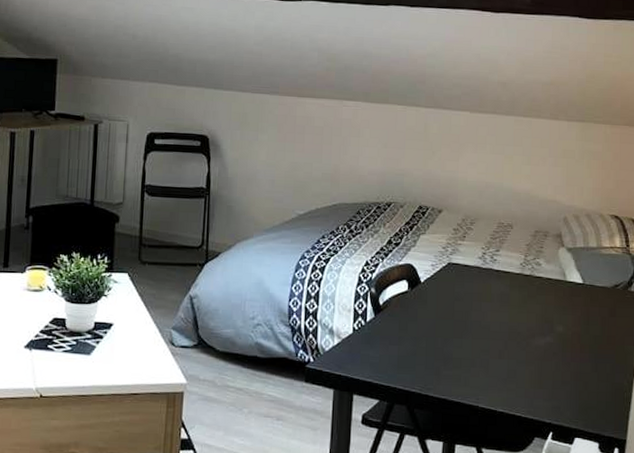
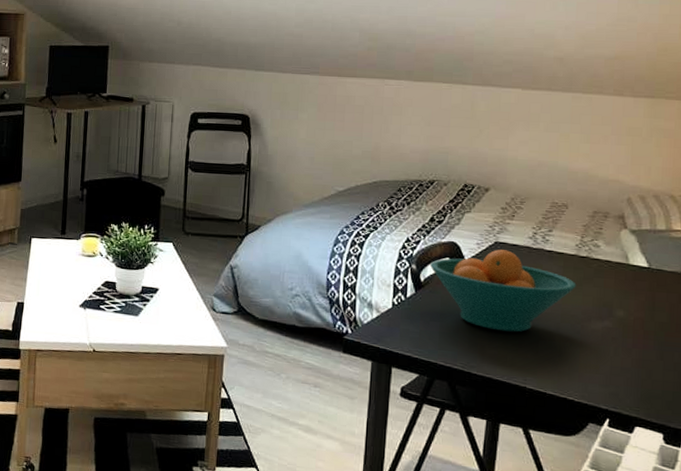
fruit bowl: none [388,270,521,352] -> present [430,249,576,332]

